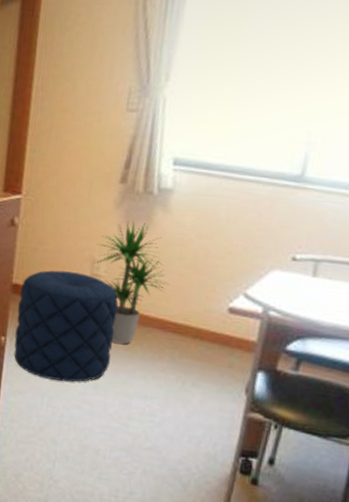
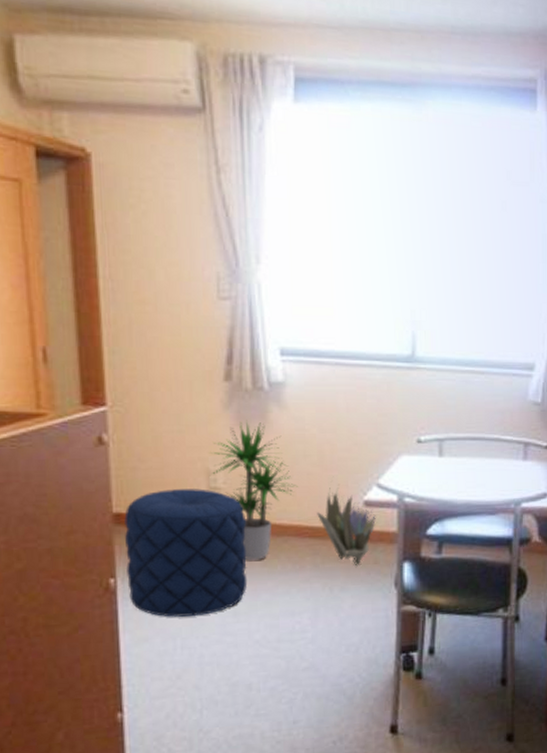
decorative plant: none [182,288,238,367] -> present [317,484,377,567]

